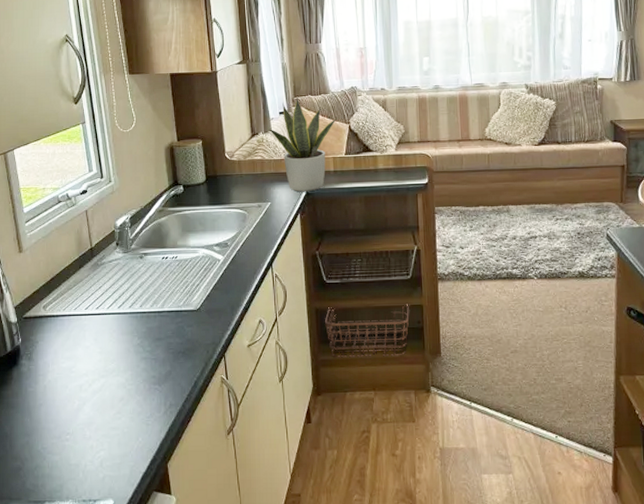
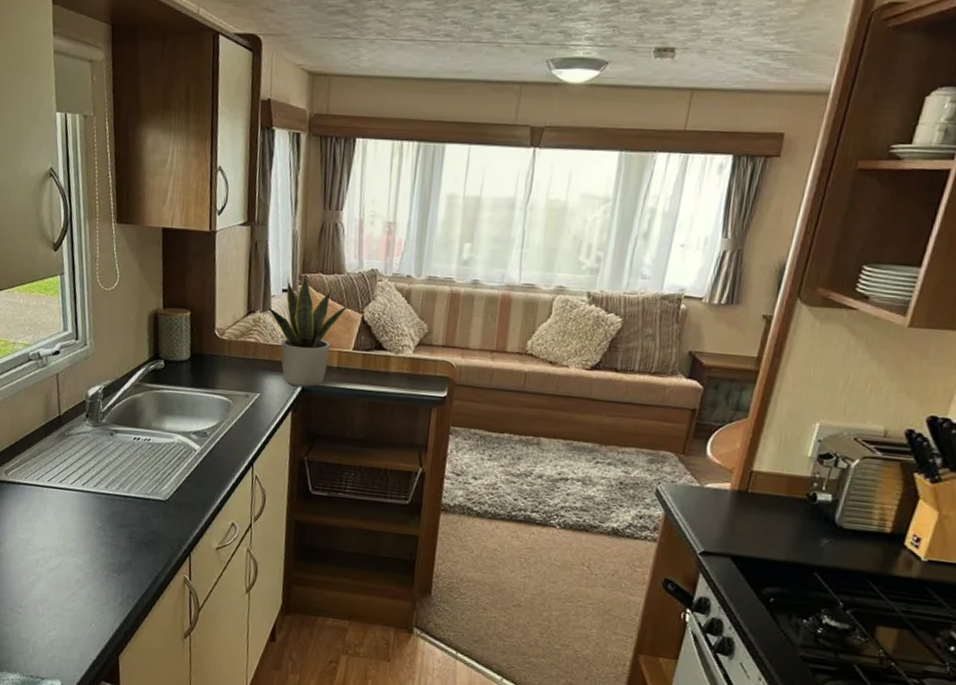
basket: present [324,304,410,358] -> none [303,521,403,588]

